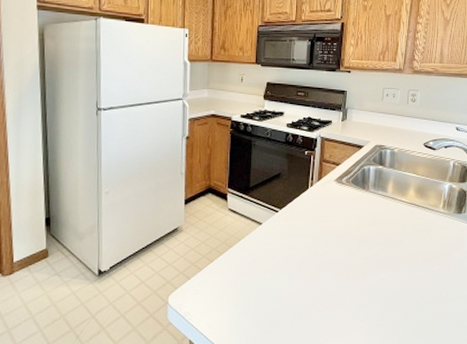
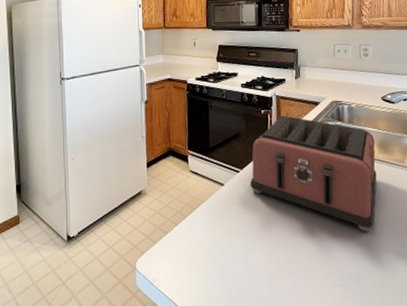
toaster: none [287,157,413,272] -> present [250,115,377,232]

